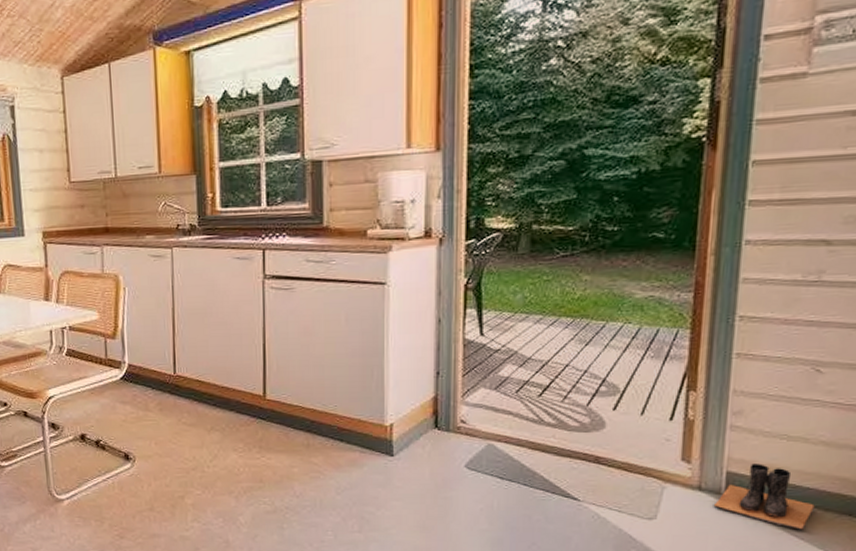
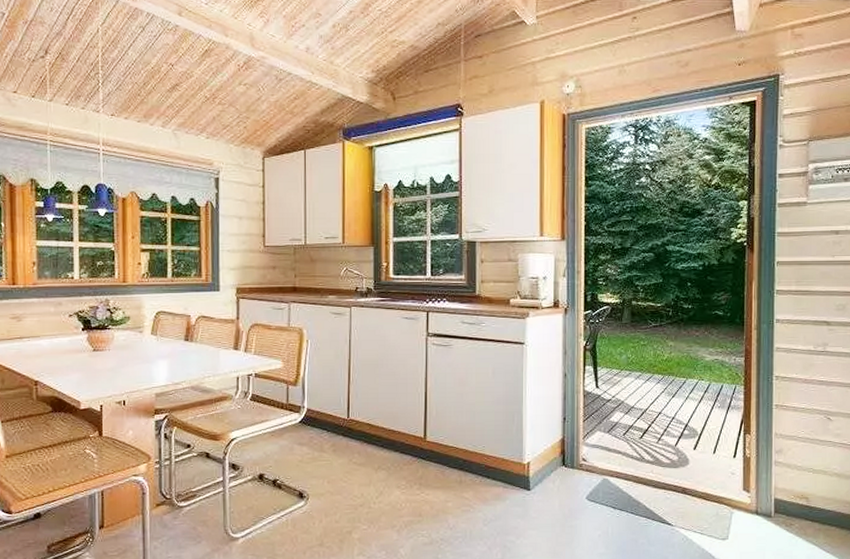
boots: present [713,464,815,531] -> none [767,492,834,545]

